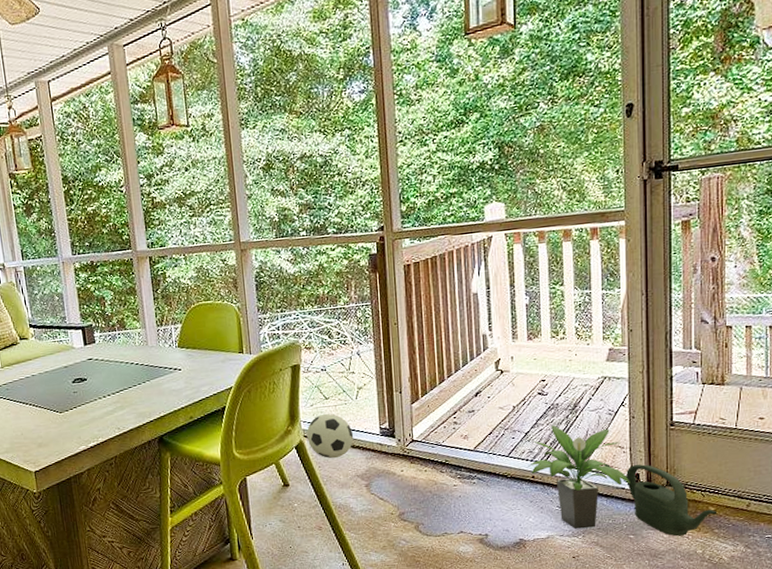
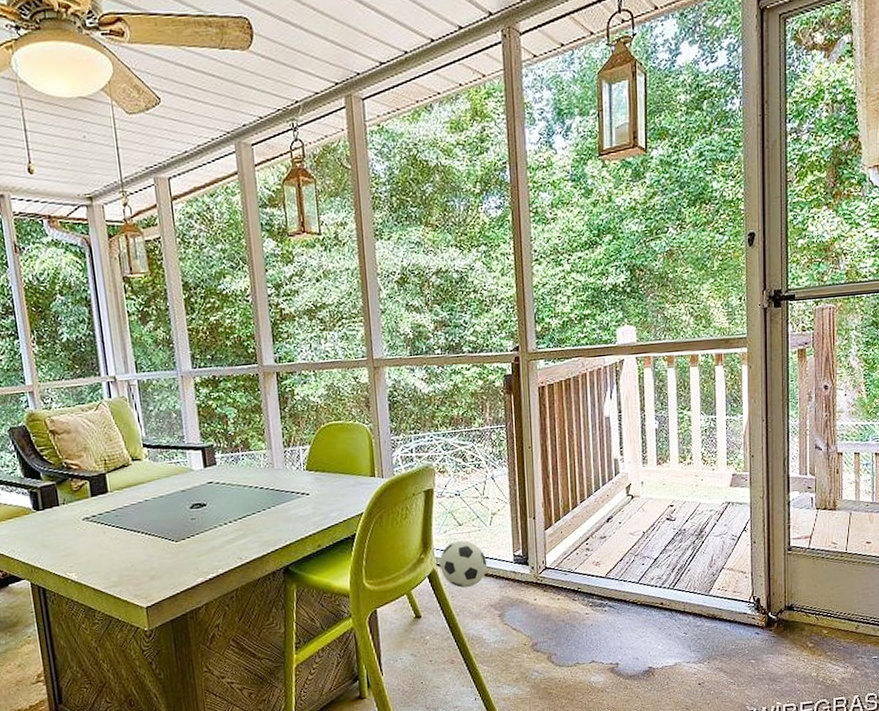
potted plant: present [527,425,630,529] -> none [656,551,752,656]
watering can: present [626,464,718,537] -> none [748,589,830,660]

